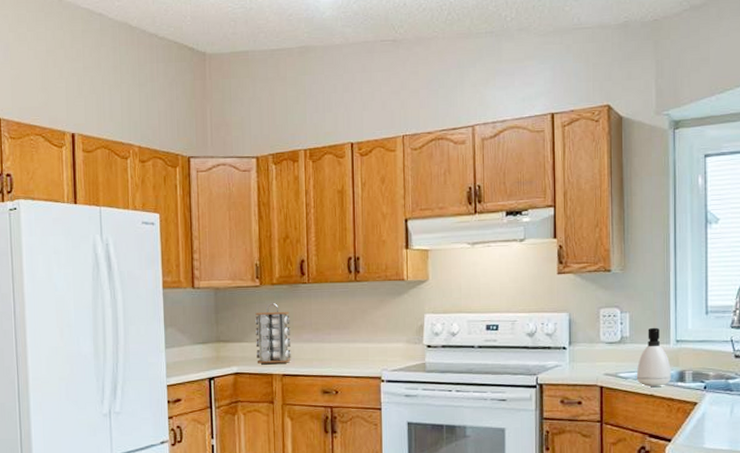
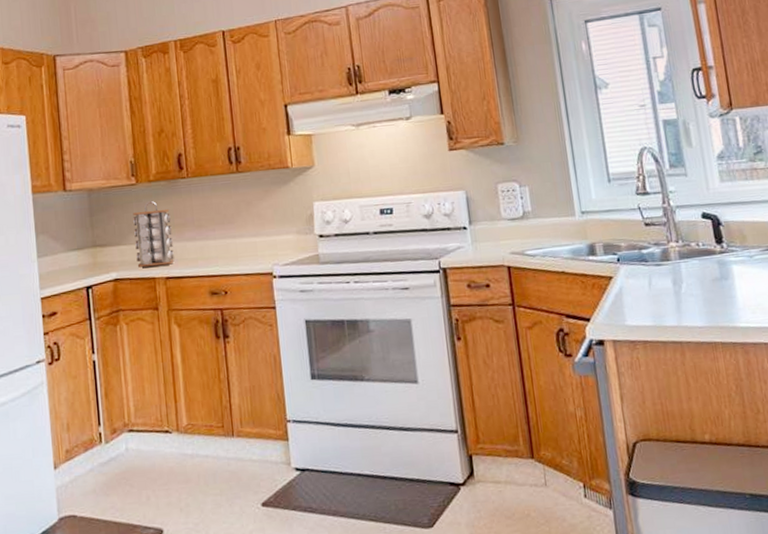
soap dispenser: present [636,327,671,387] -> none [543,199,582,263]

